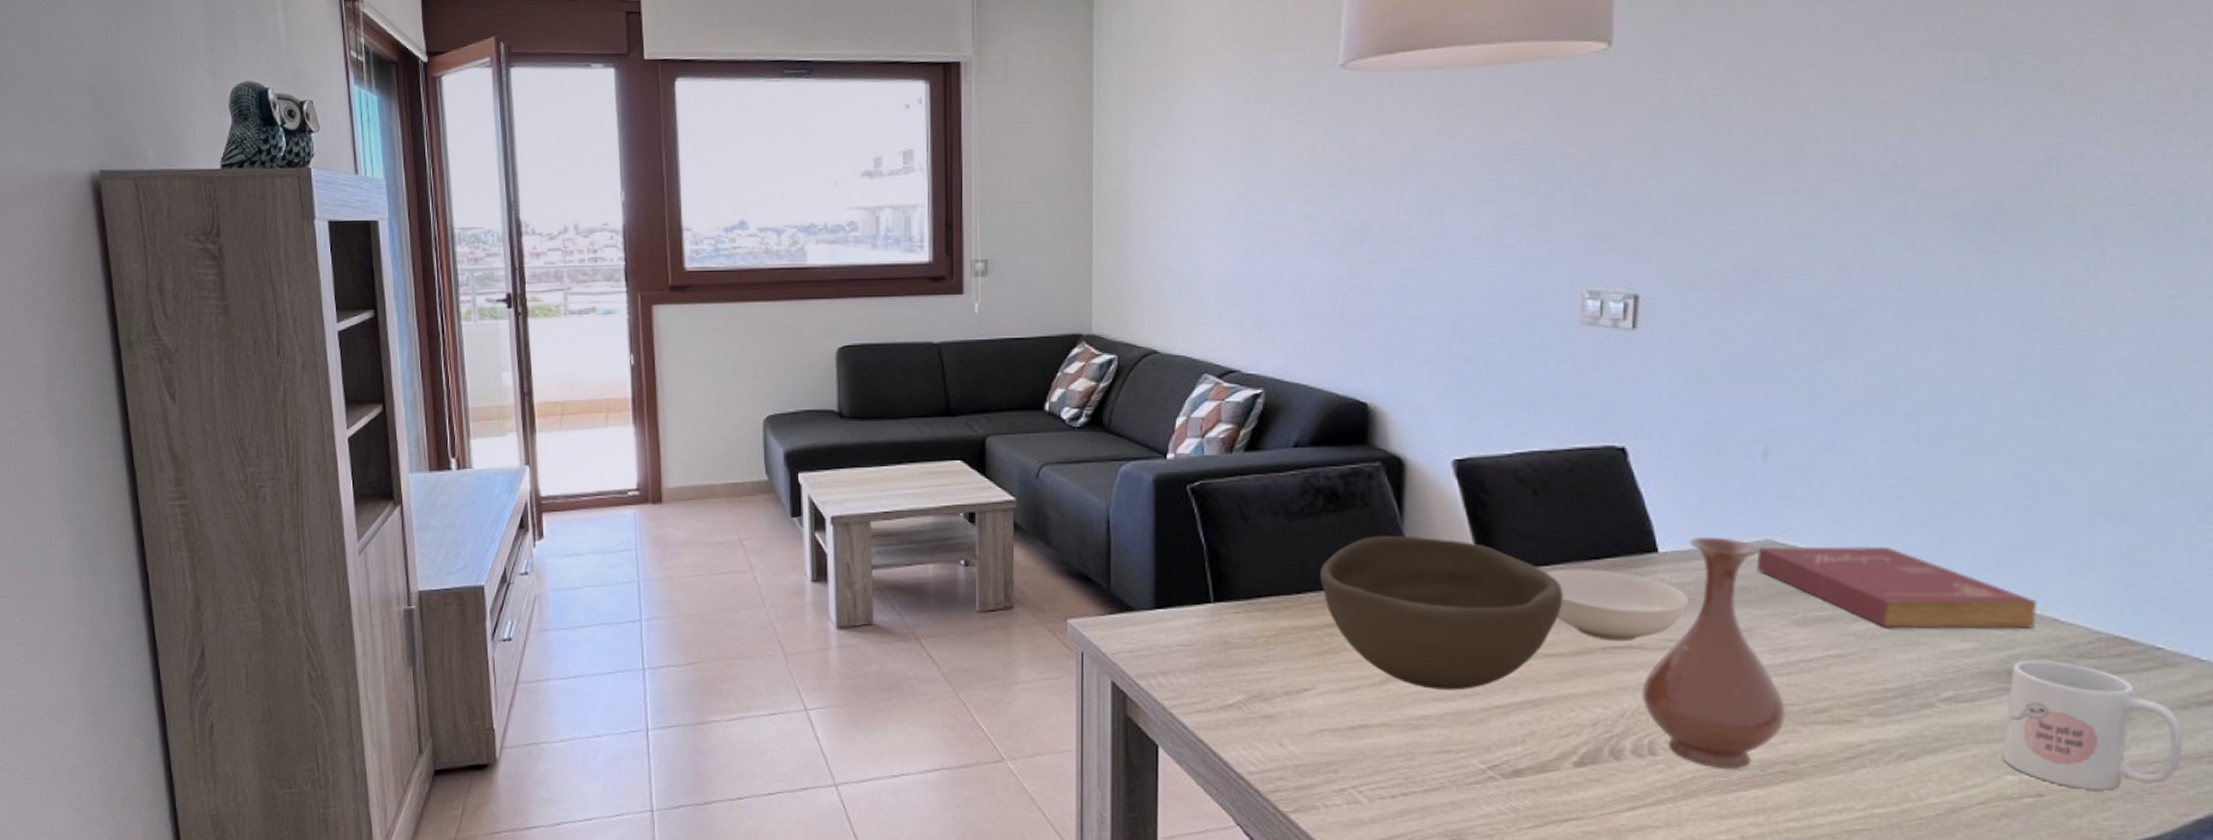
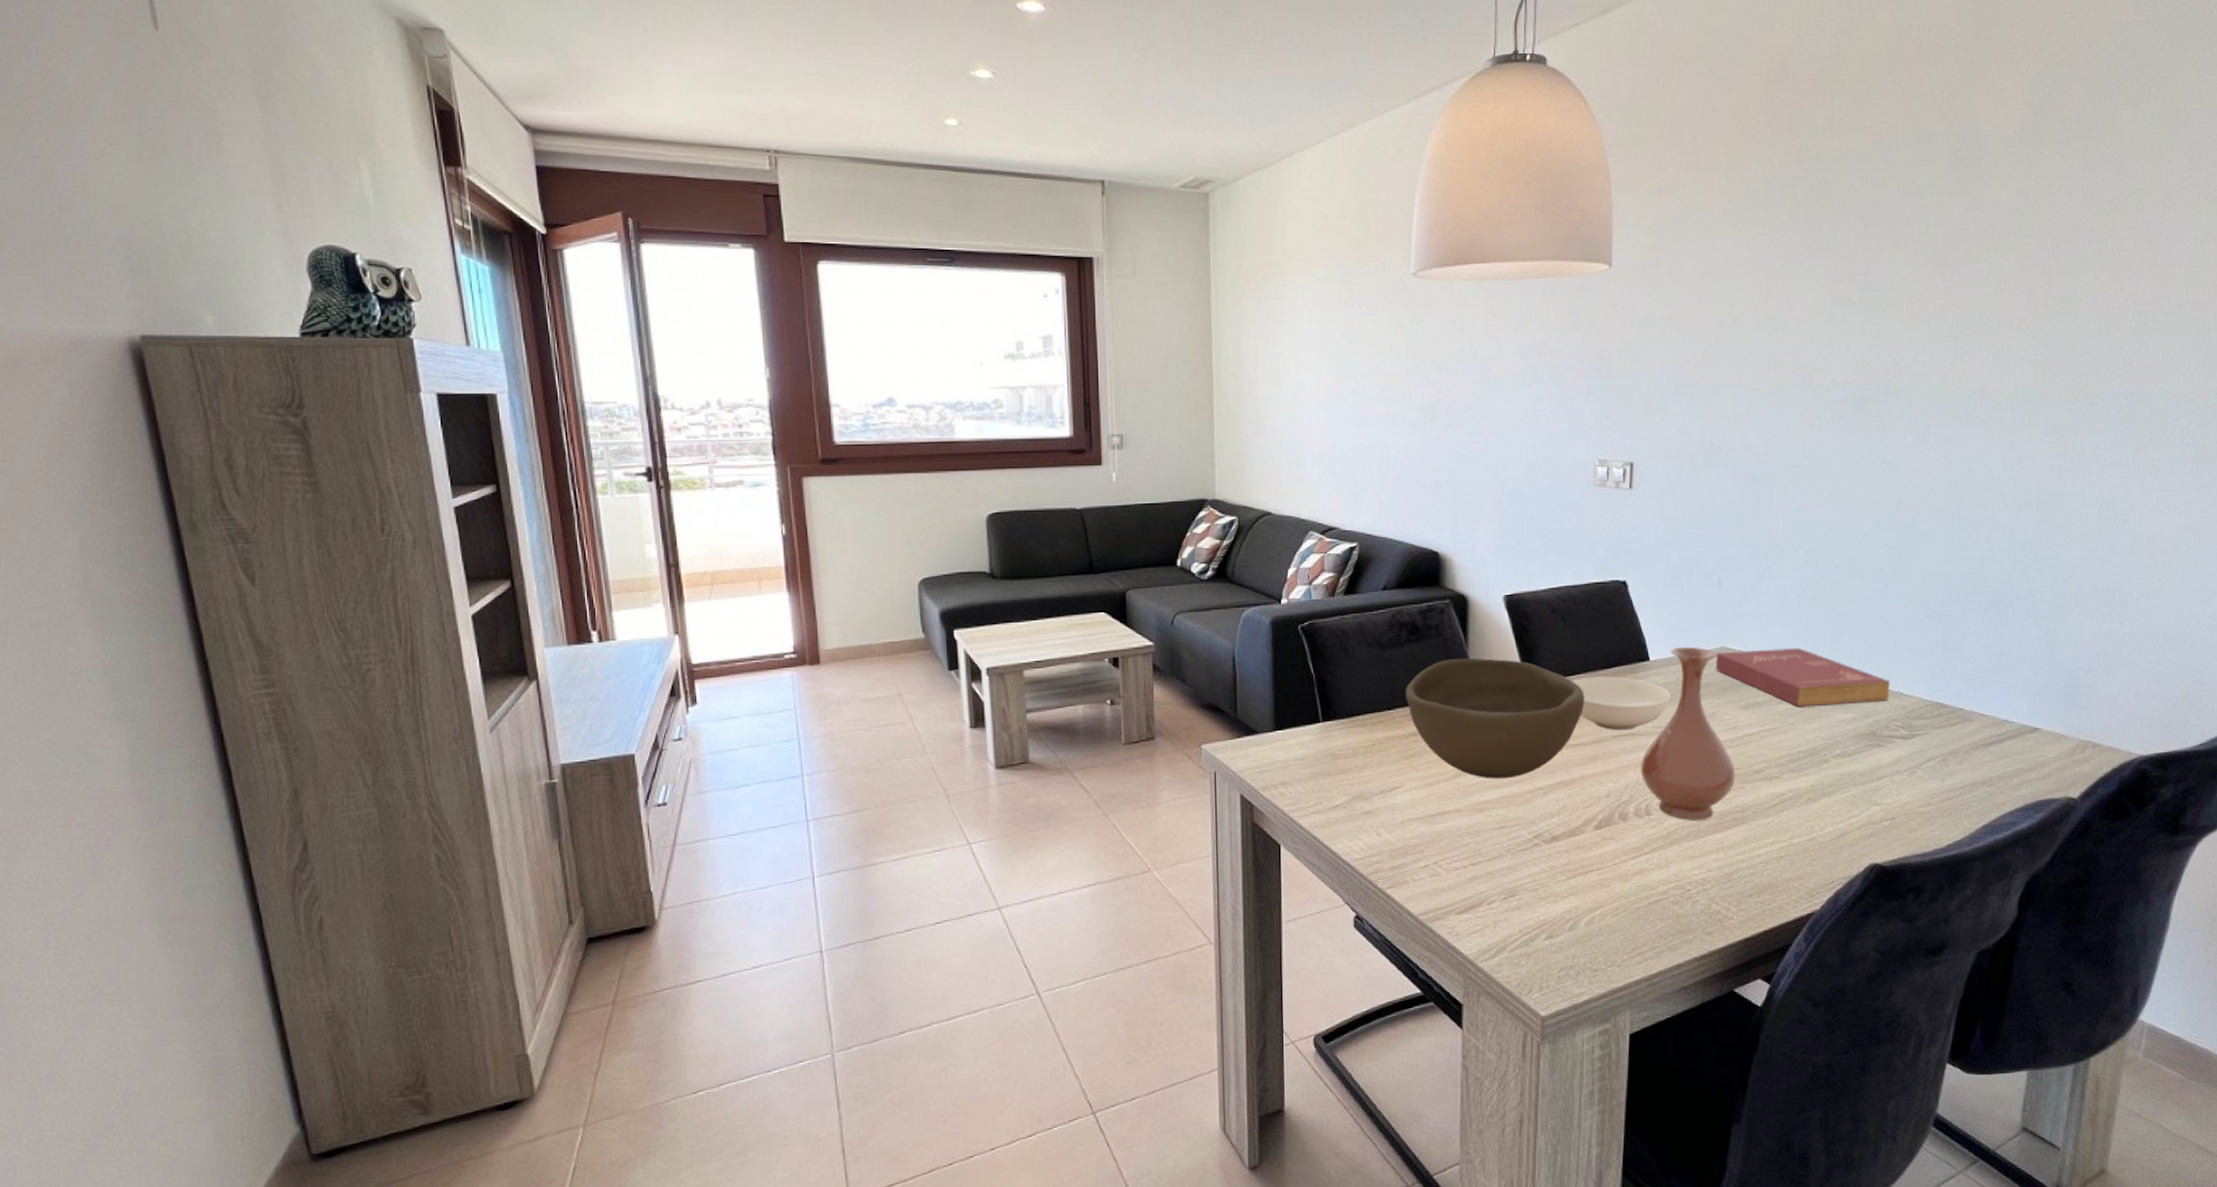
mug: present [2001,659,2184,791] -> none [1870,722,1975,812]

